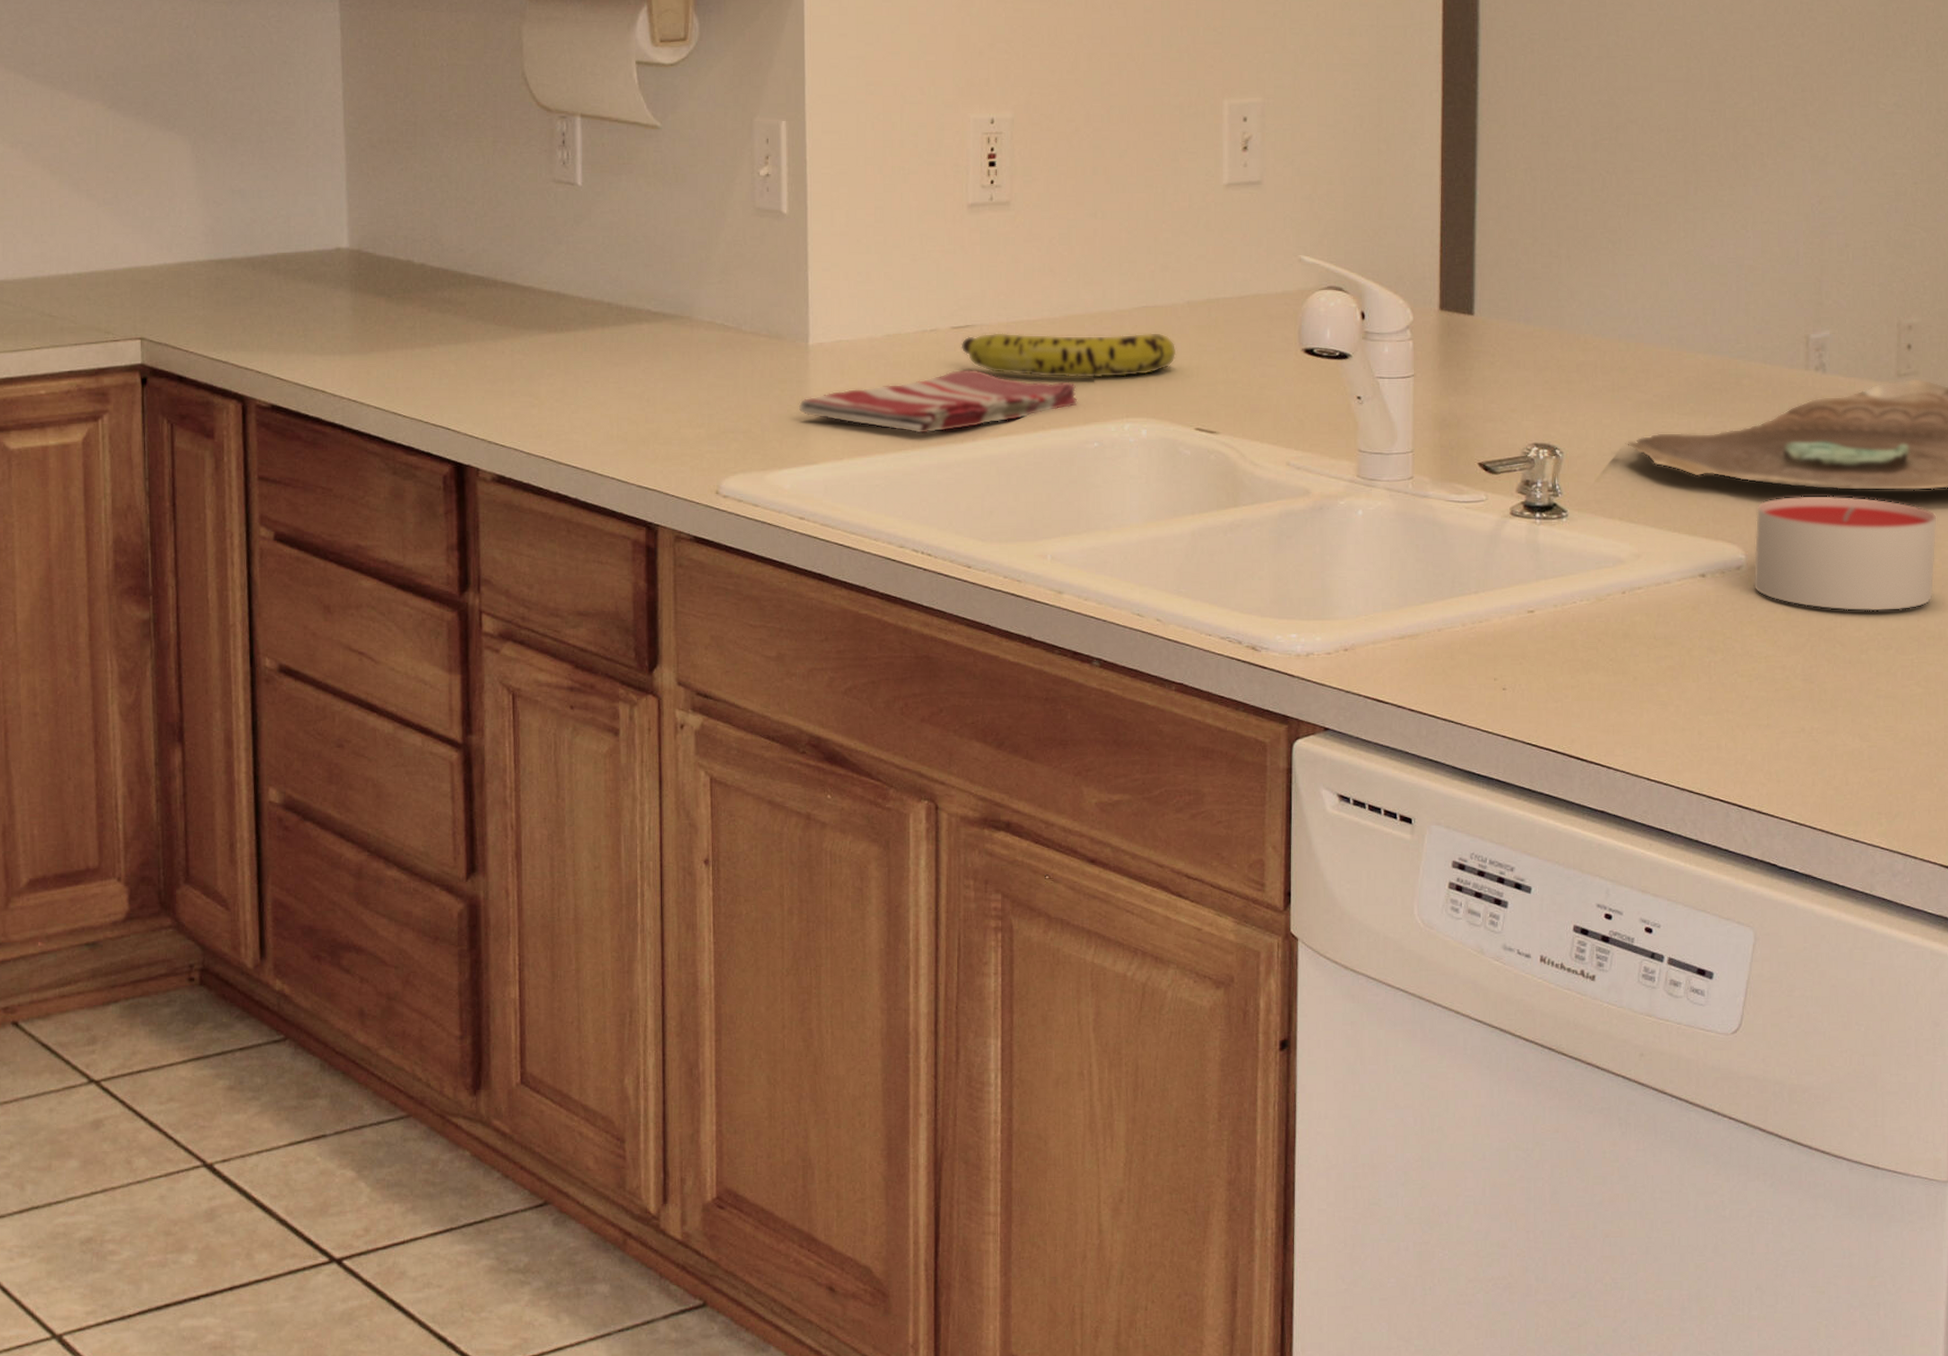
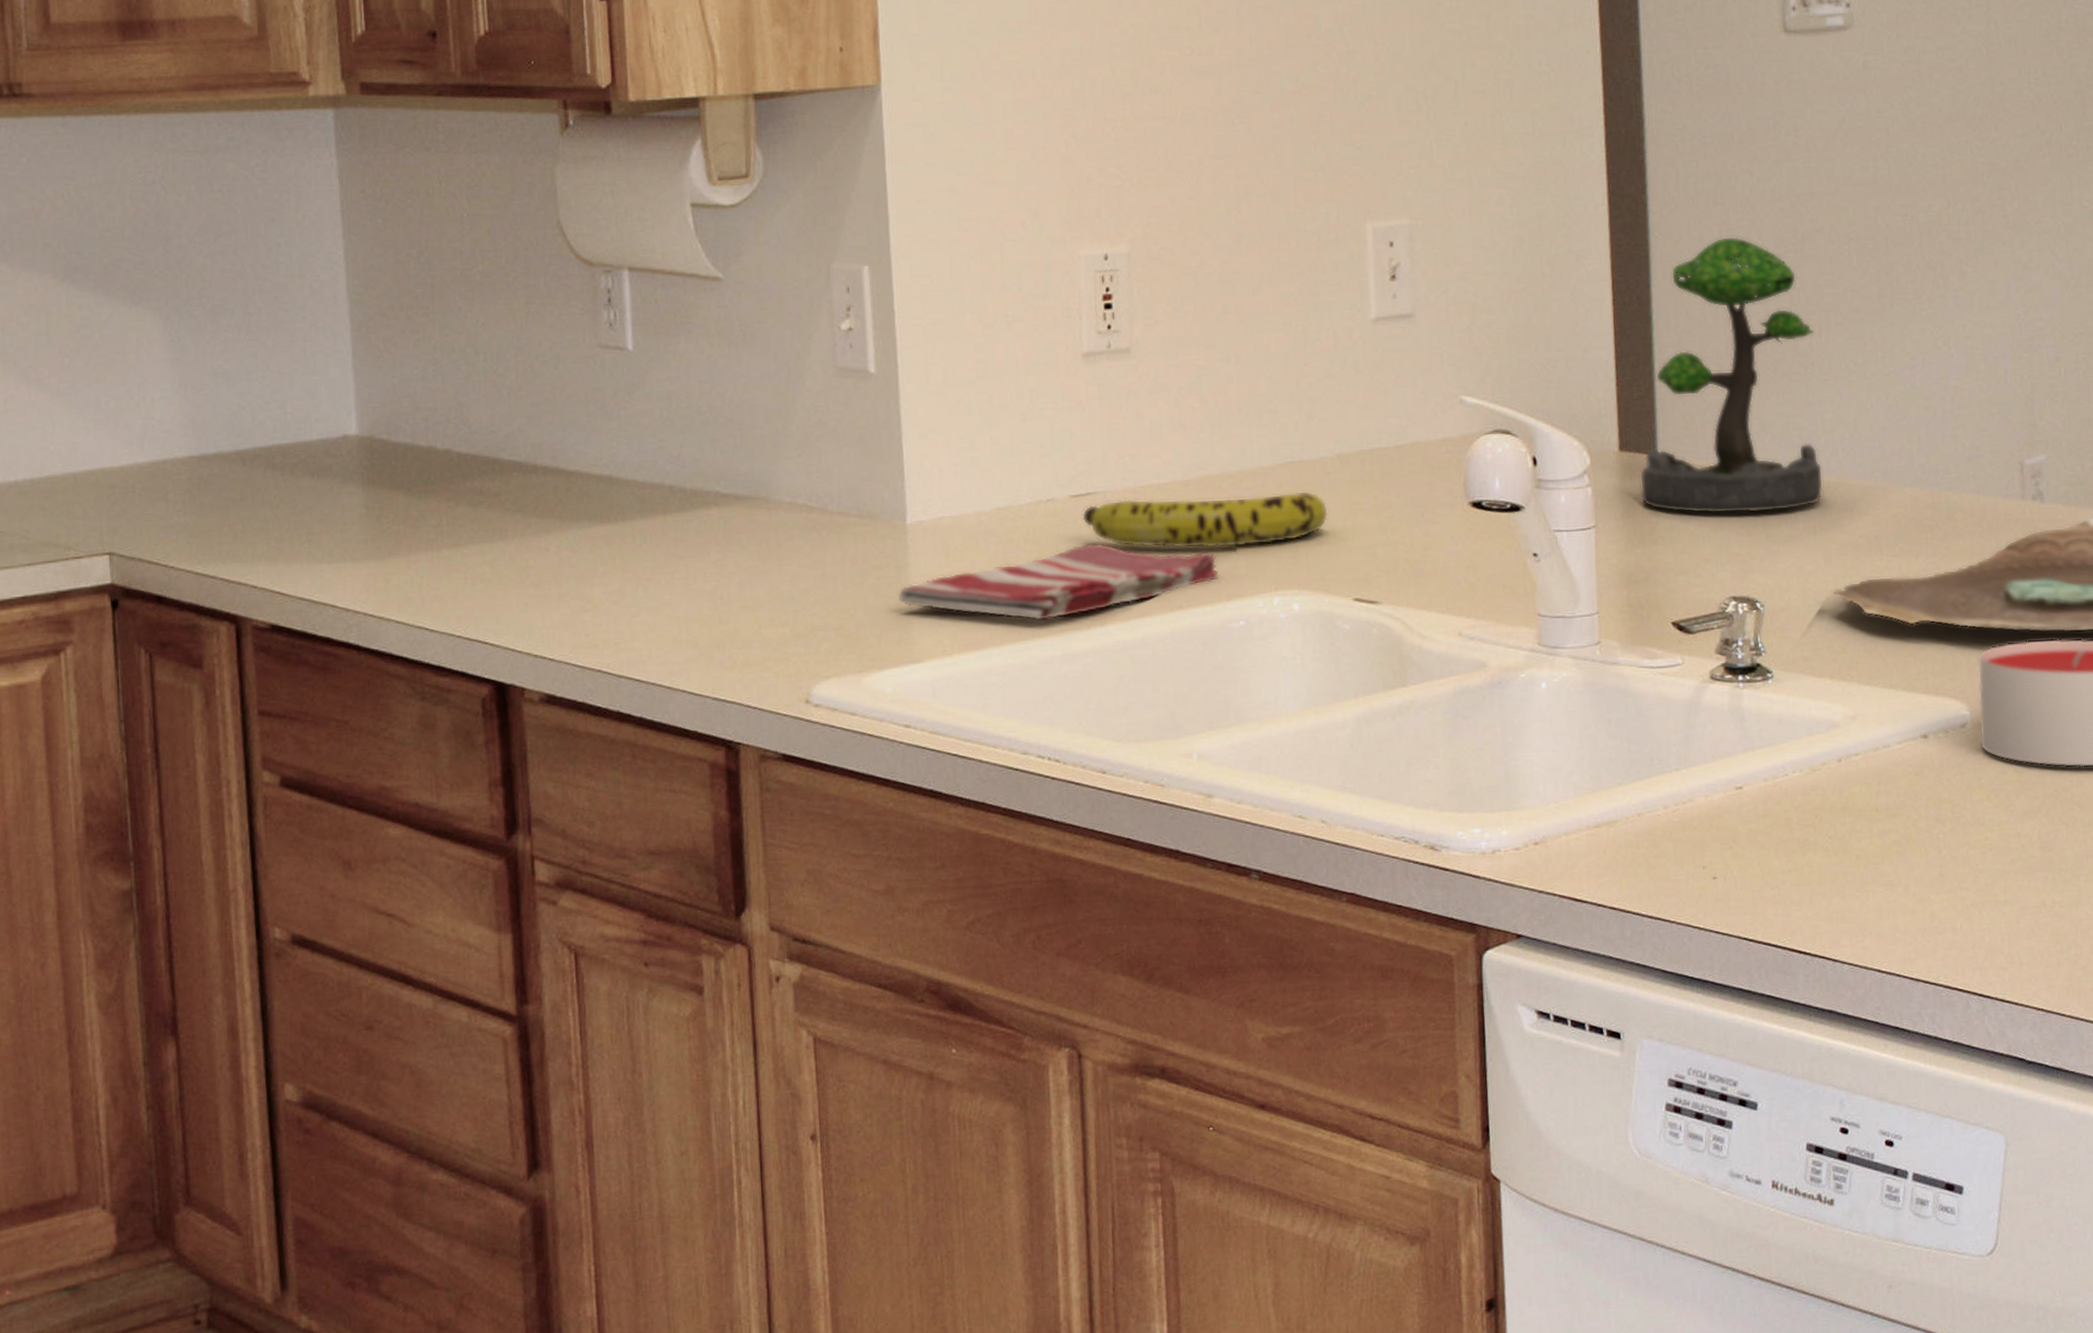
plant: none [1456,123,1624,370] -> present [1640,236,1824,514]

